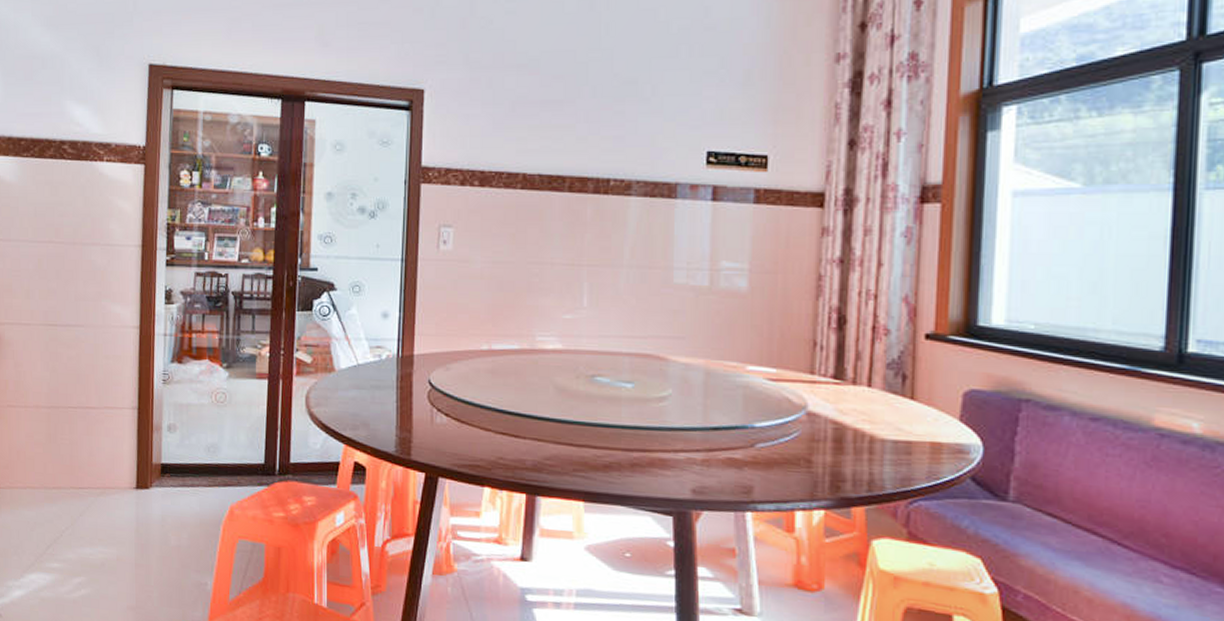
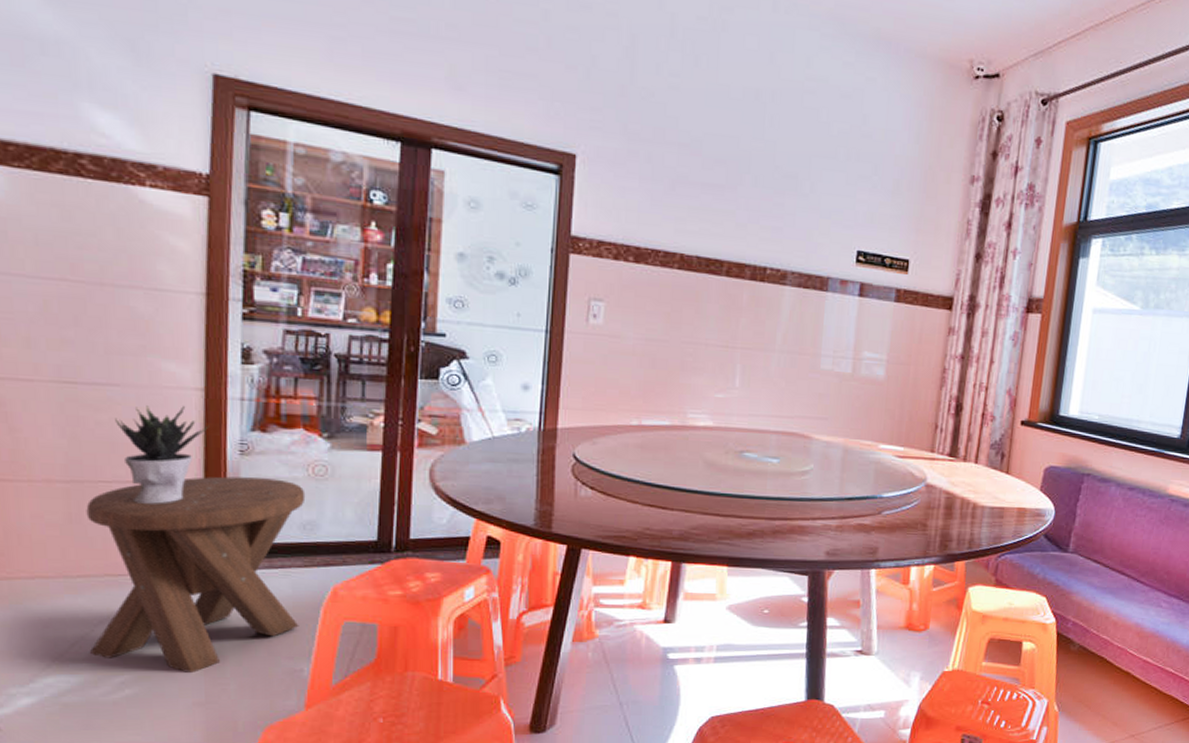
music stool: none [59,403,210,579] -> present [86,476,306,673]
potted plant: none [80,342,142,427] -> present [115,406,209,504]

